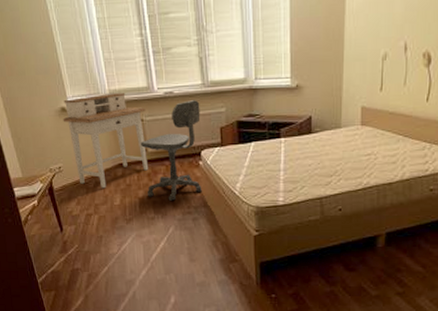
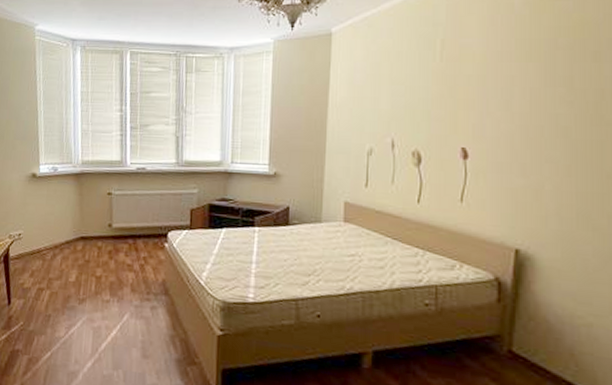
desk: present [63,93,149,189] -> none [31,164,116,262]
office chair: present [140,100,202,201] -> none [105,178,172,284]

